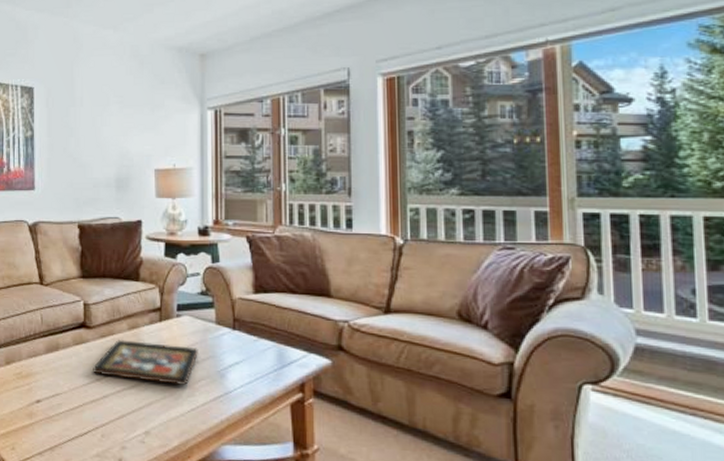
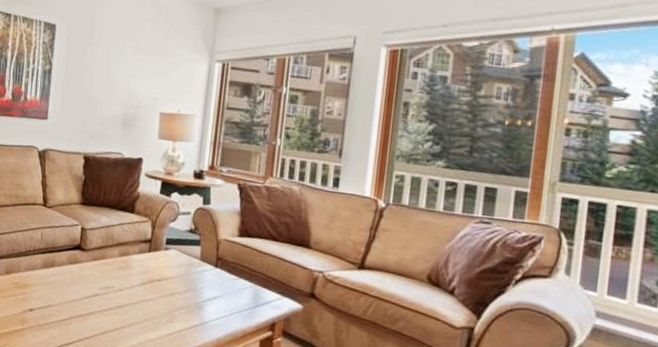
decorative tray: present [93,339,200,386] -> none [83,263,182,312]

